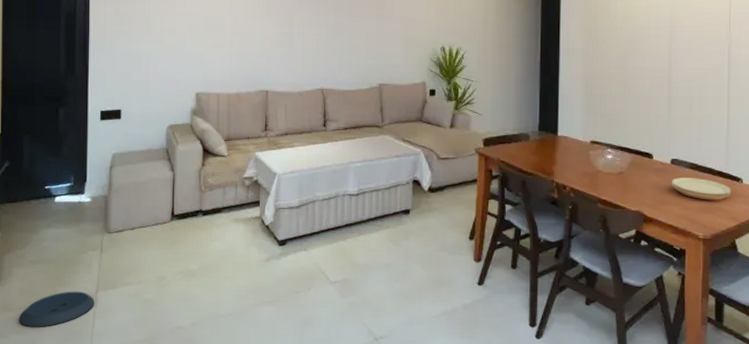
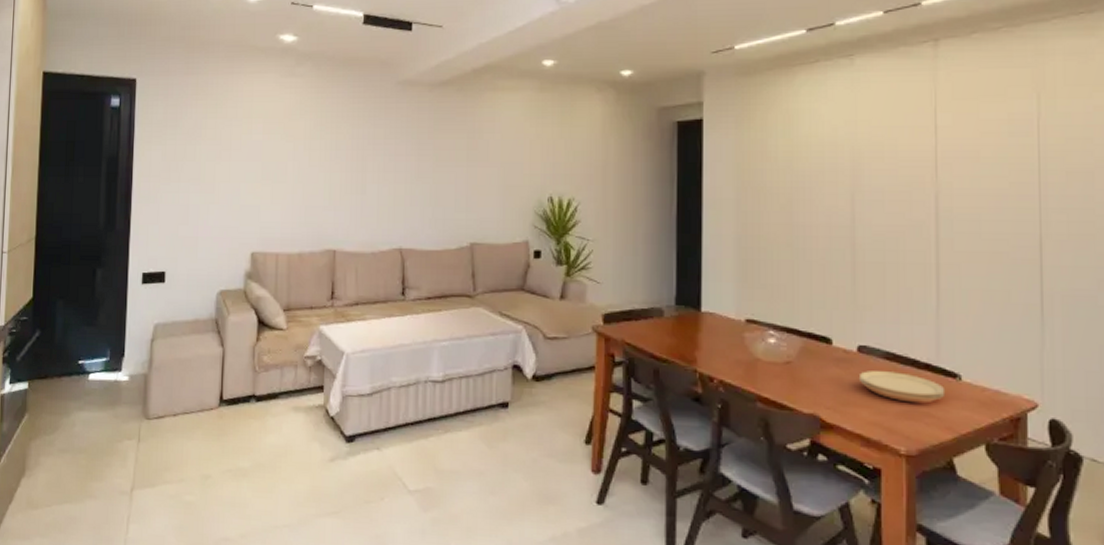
robot vacuum: present [19,291,94,328] -> none [45,487,129,531]

